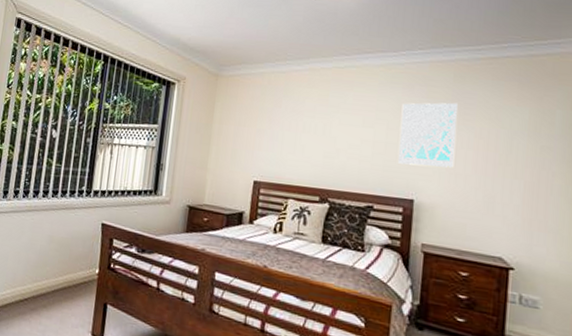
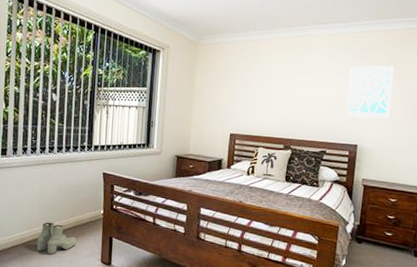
boots: none [18,280,65,322] -> present [36,222,76,255]

